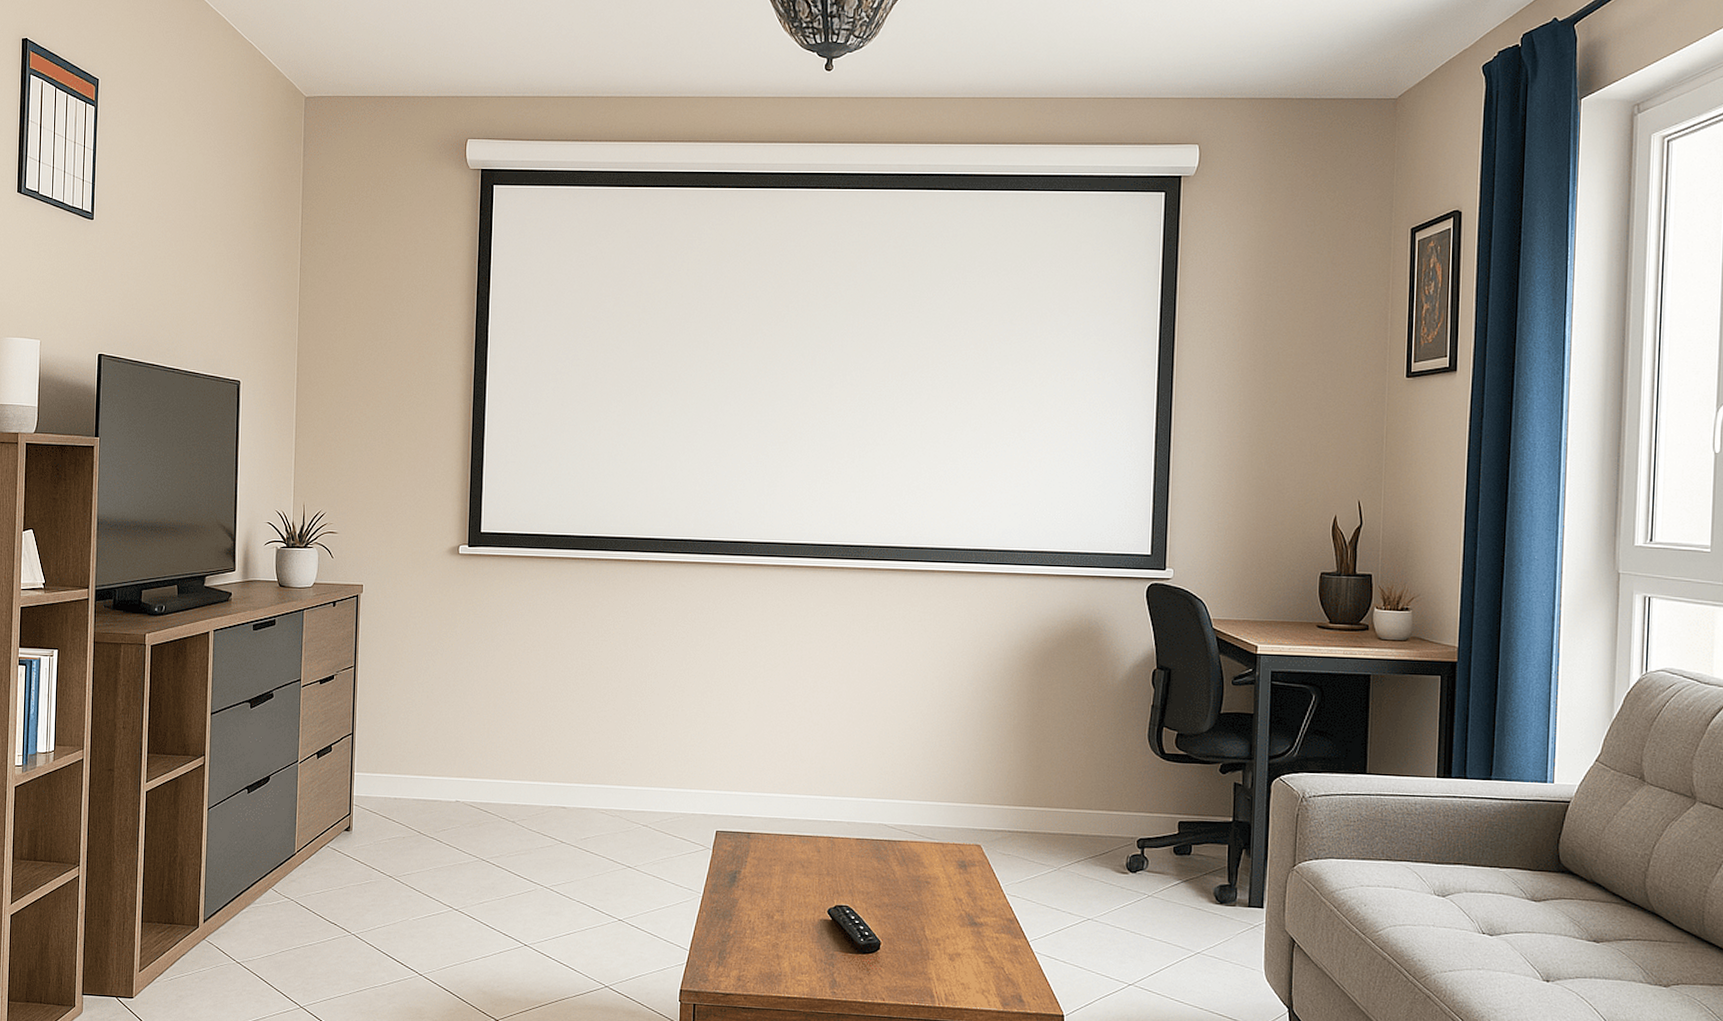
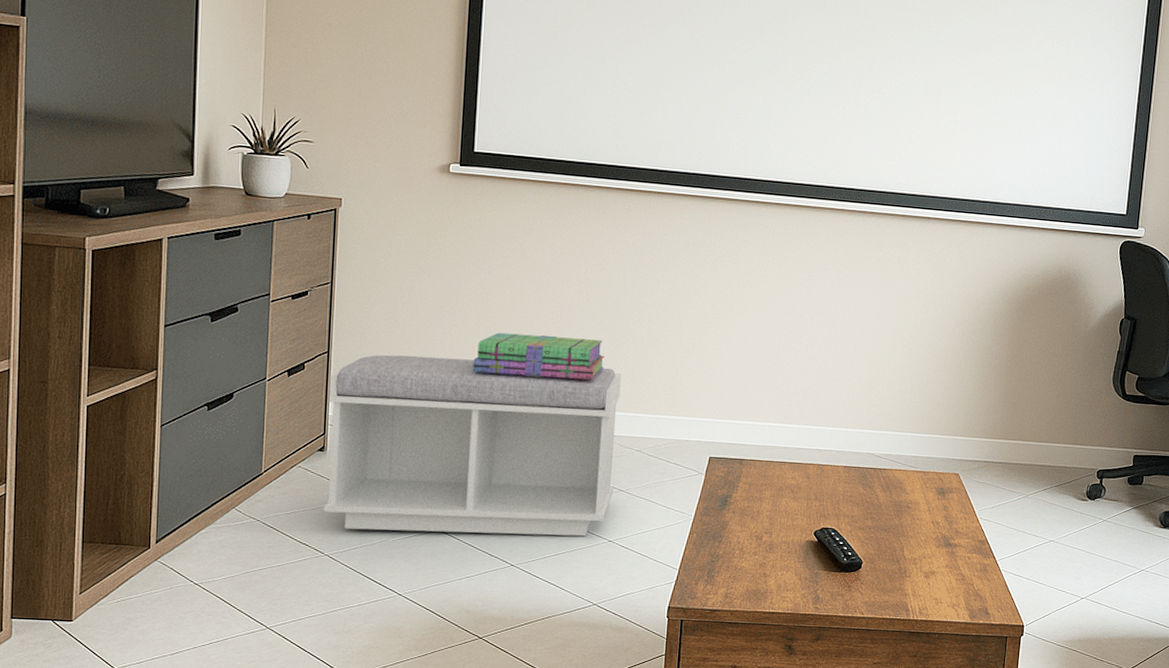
bench: none [349,734,626,916] -> present [323,354,622,537]
stack of books: none [484,708,610,754] -> present [473,332,605,380]

